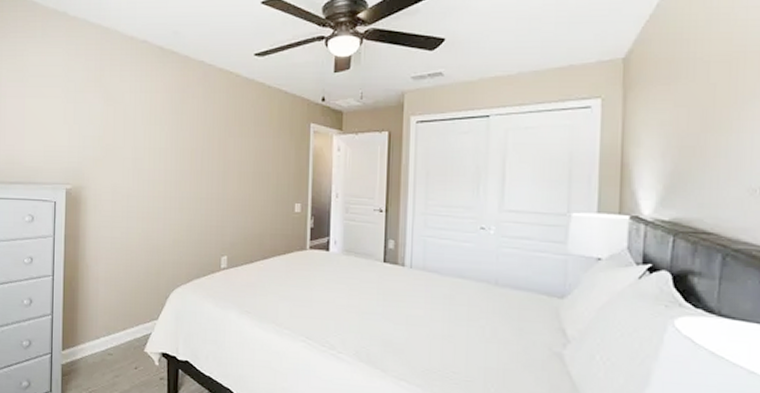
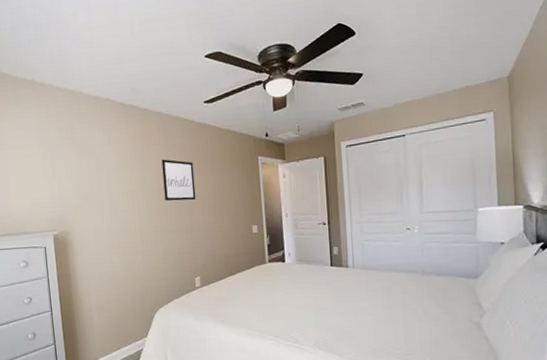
wall art: none [197,115,234,167] -> present [161,159,196,201]

